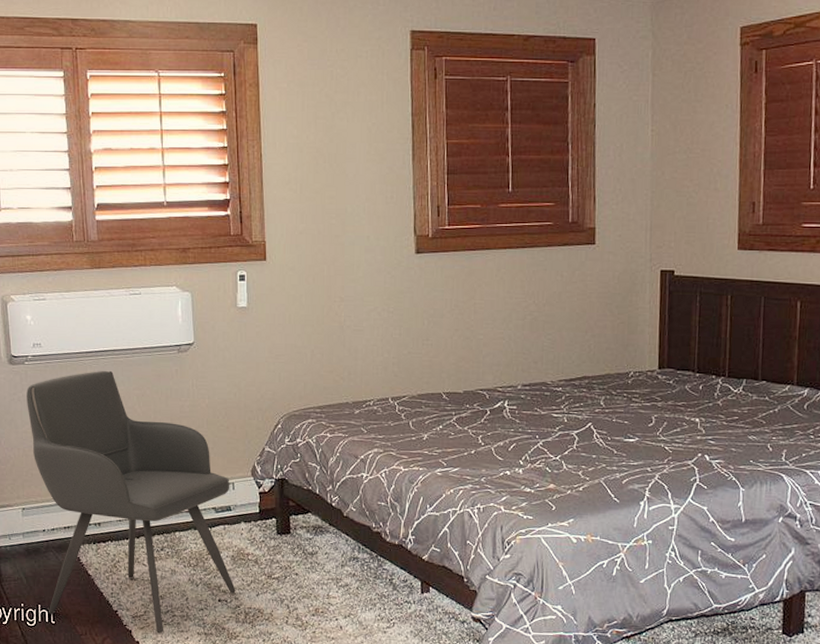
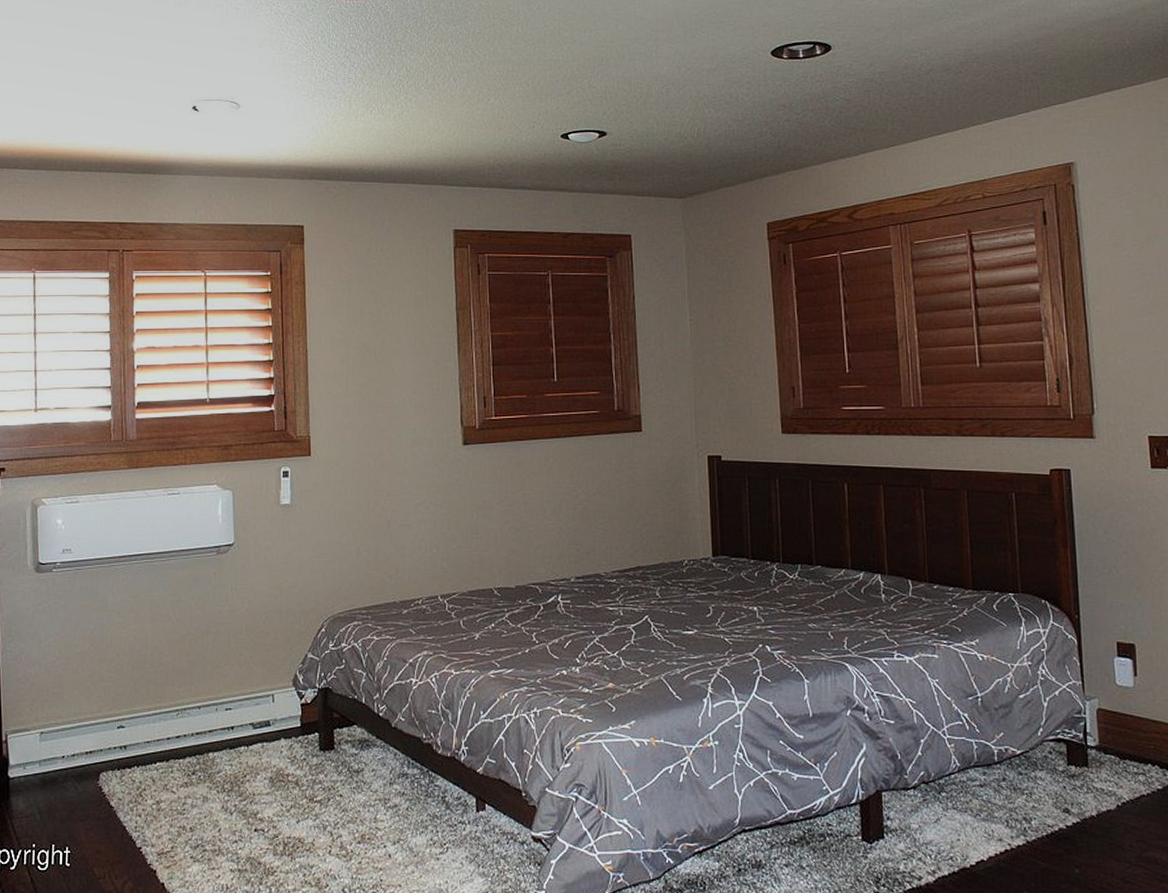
armchair: present [26,370,236,634] -> none [52,575,274,873]

